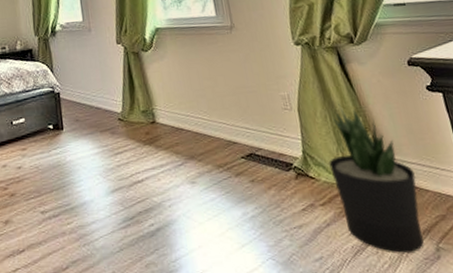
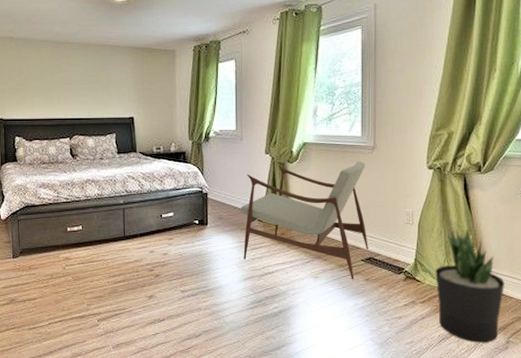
armchair: none [97,43,247,183] -> present [240,161,368,280]

